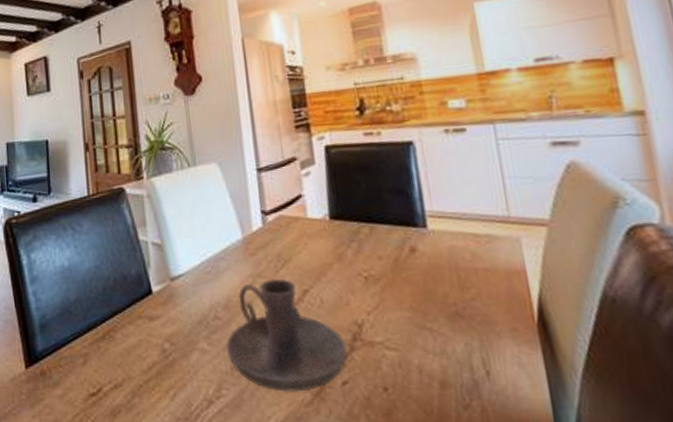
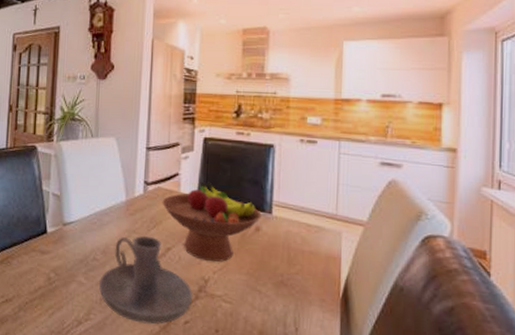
fruit bowl: none [287,199,415,300] -> present [162,181,262,262]

